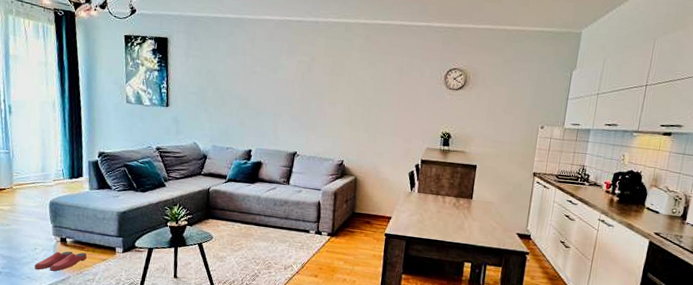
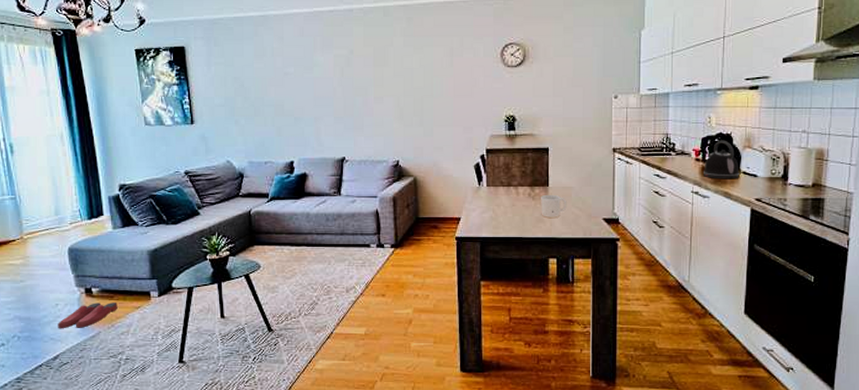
mug: none [462,206,487,228] -> present [541,194,567,219]
kettle: none [610,177,644,213] -> present [702,140,740,179]

